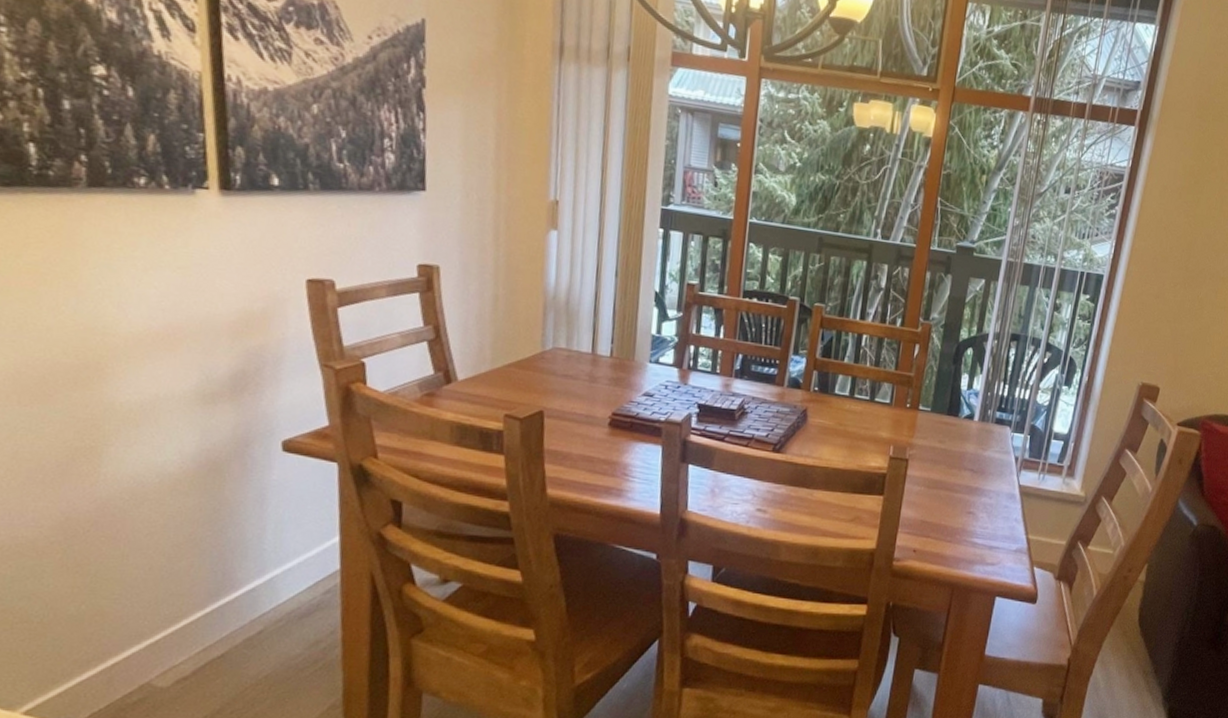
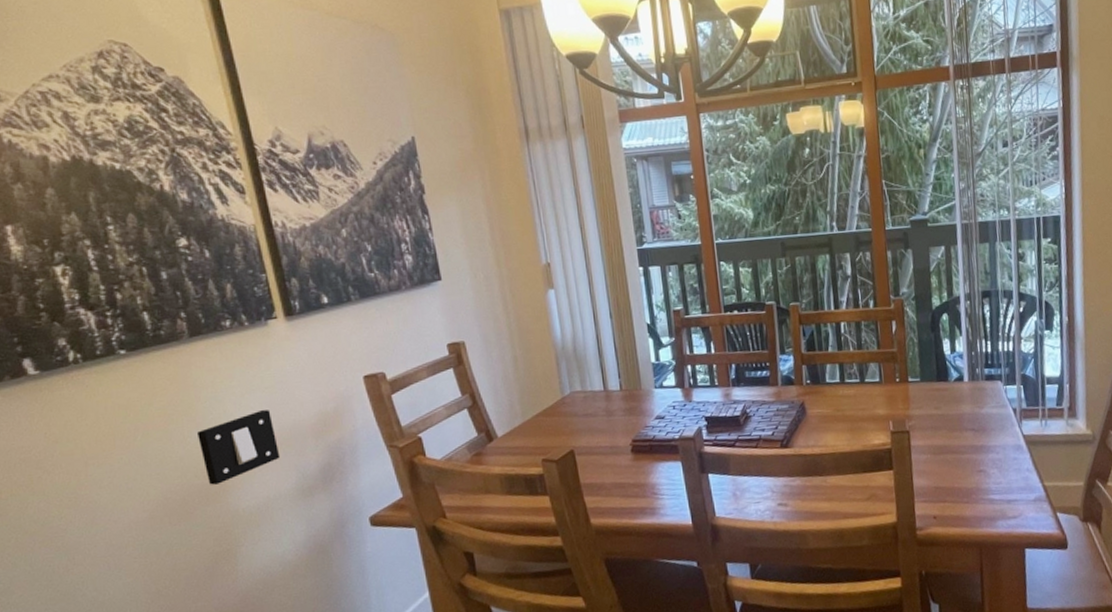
light switch: none [76,291,182,368] -> present [198,409,281,485]

